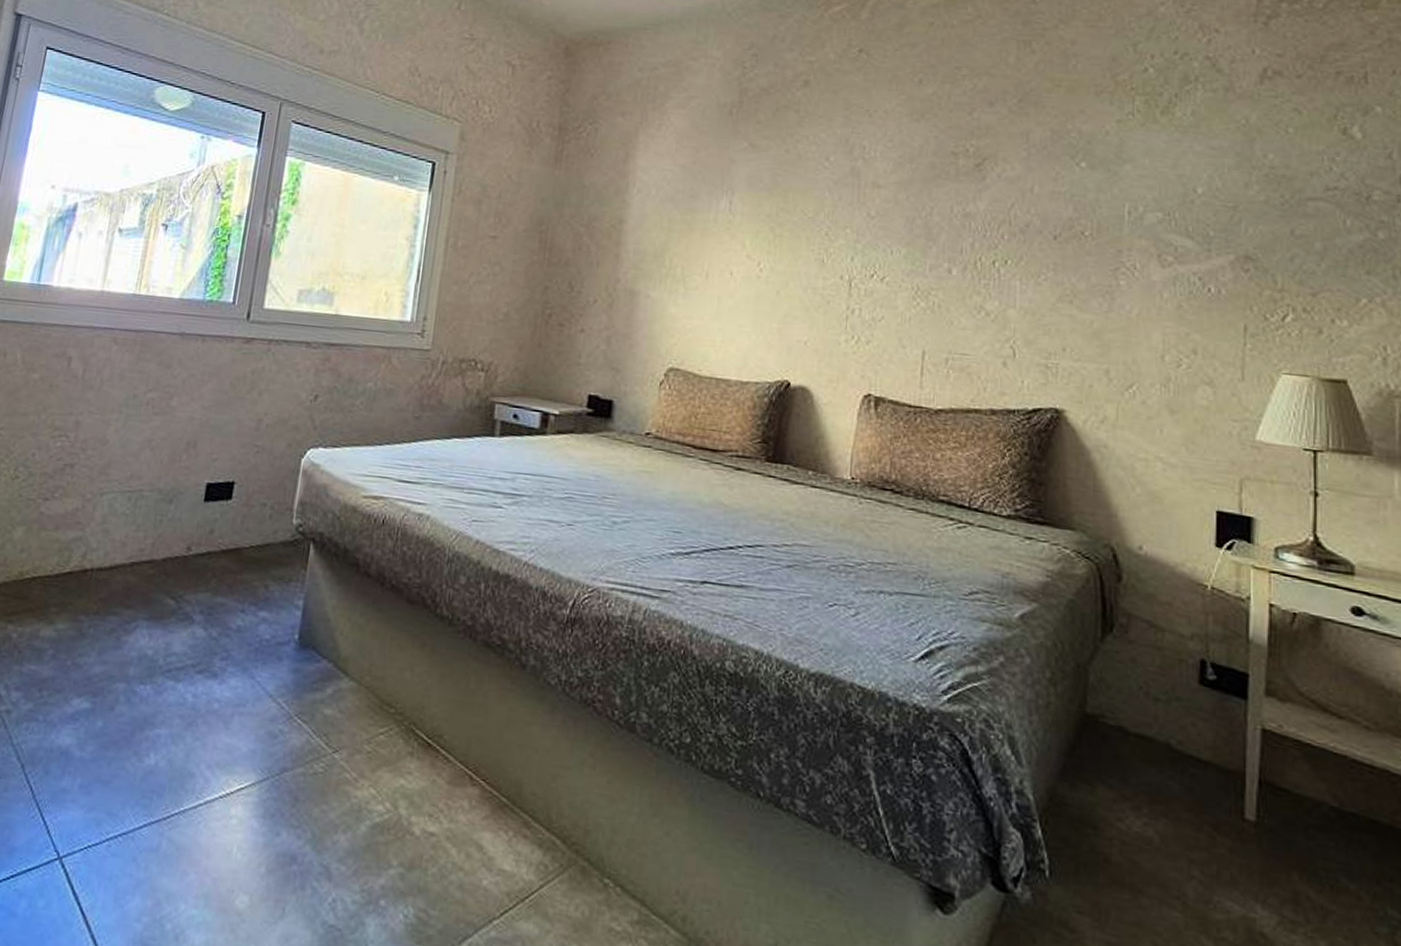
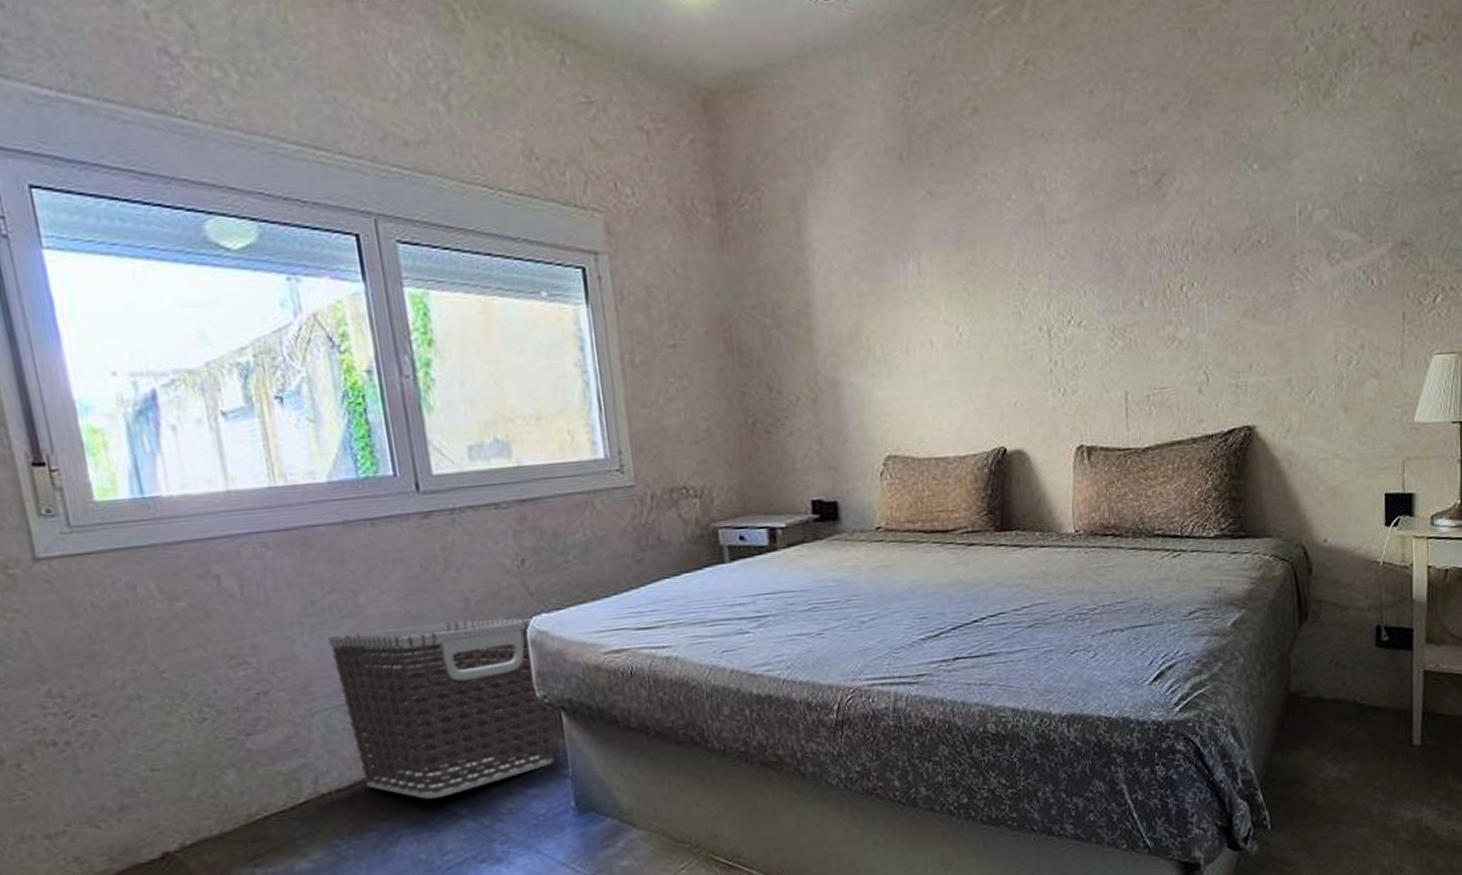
clothes hamper: none [124,429,310,599] -> present [328,617,555,799]

